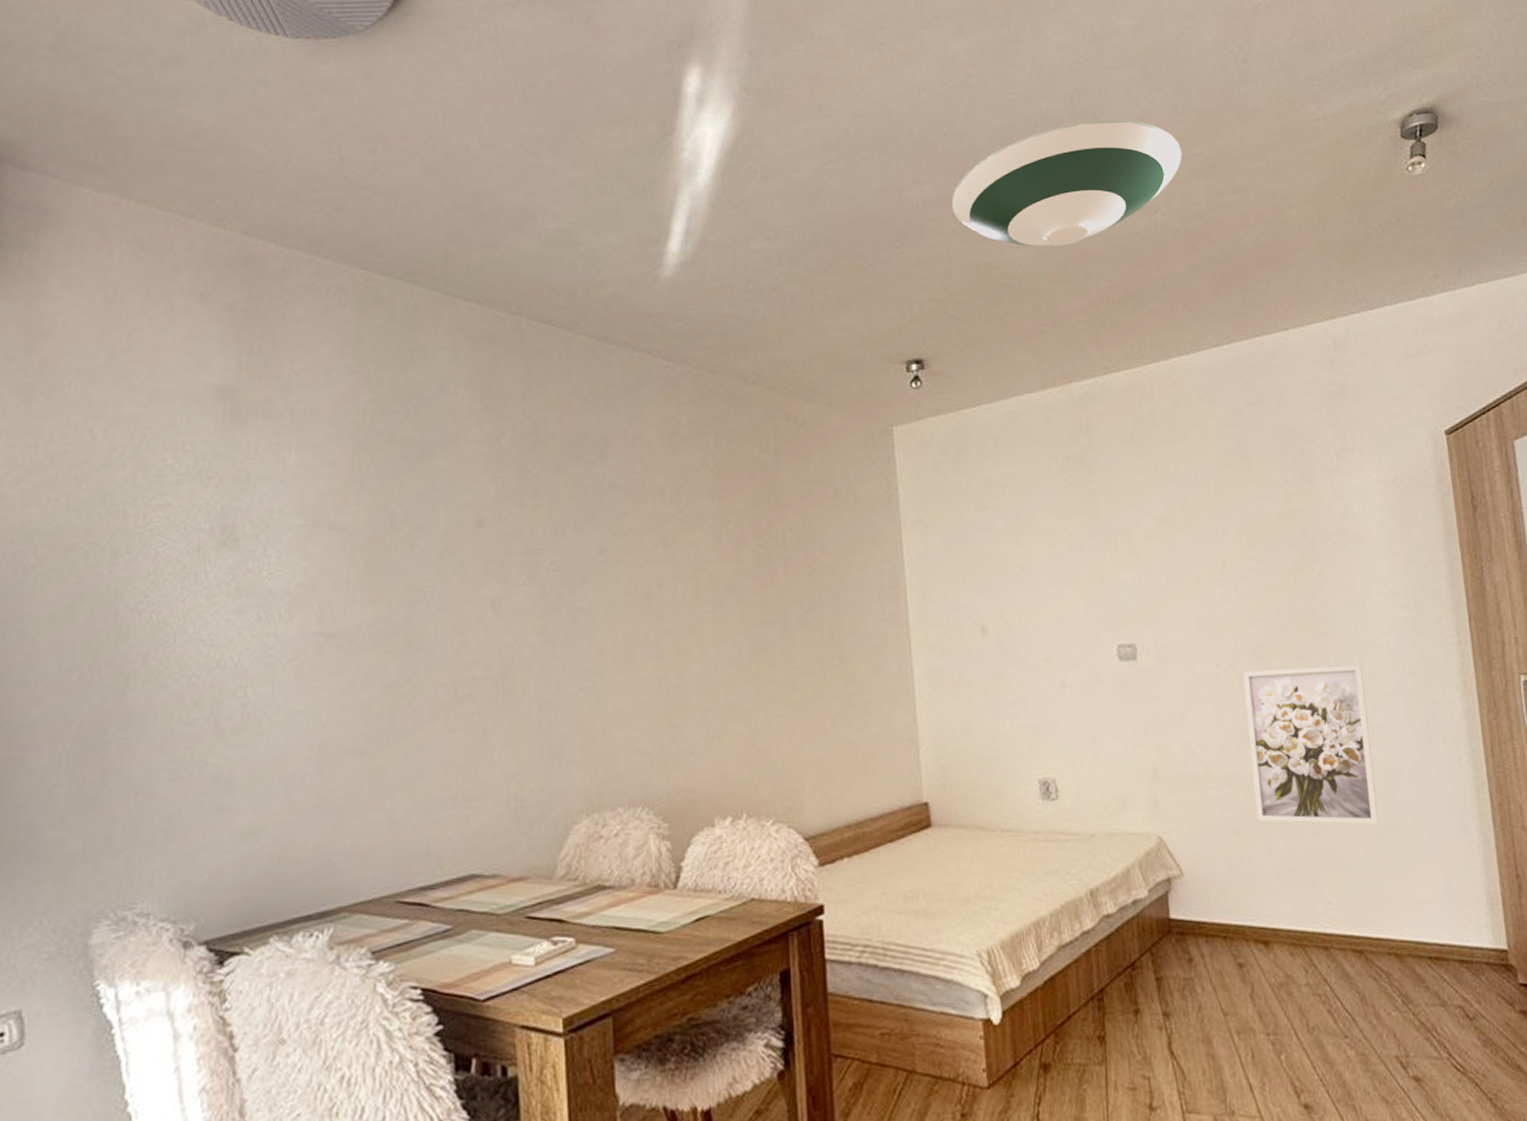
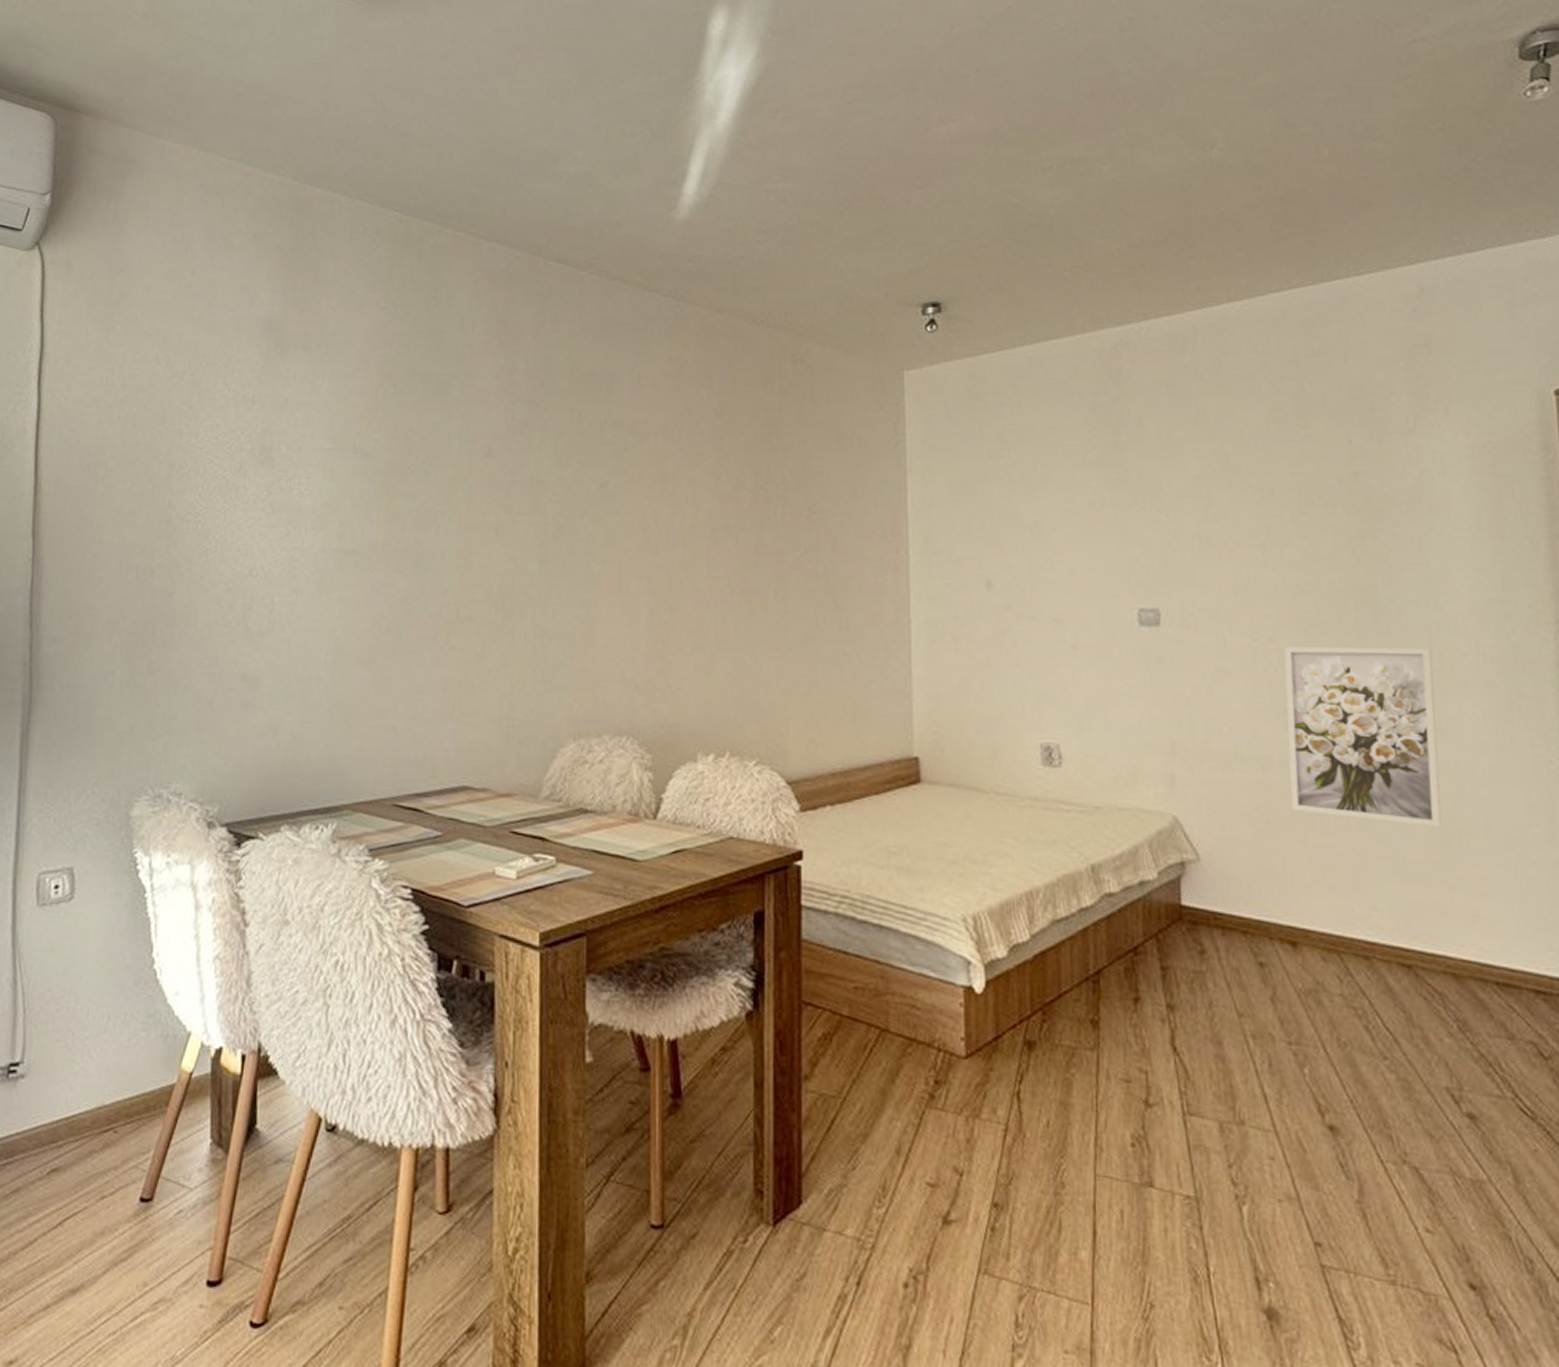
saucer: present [951,120,1182,246] -> none [981,49,1247,185]

